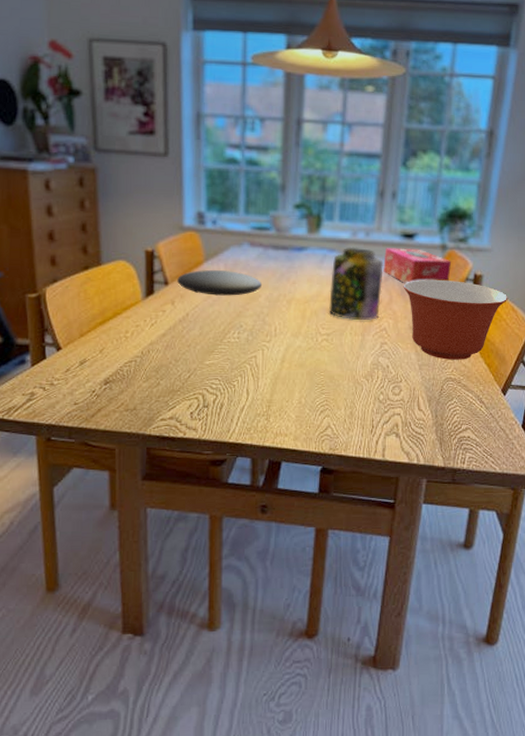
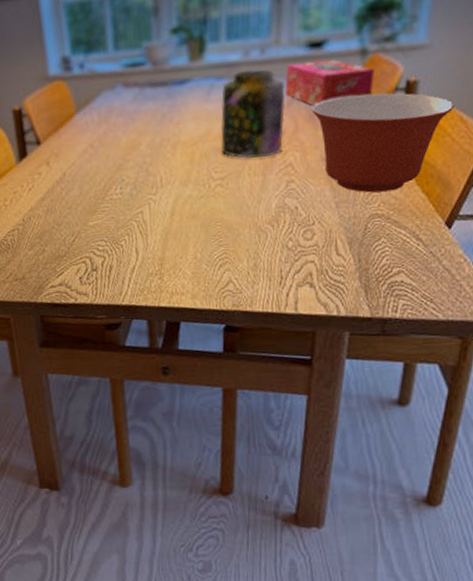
plate: present [177,270,262,296] -> none [49,119,141,150]

